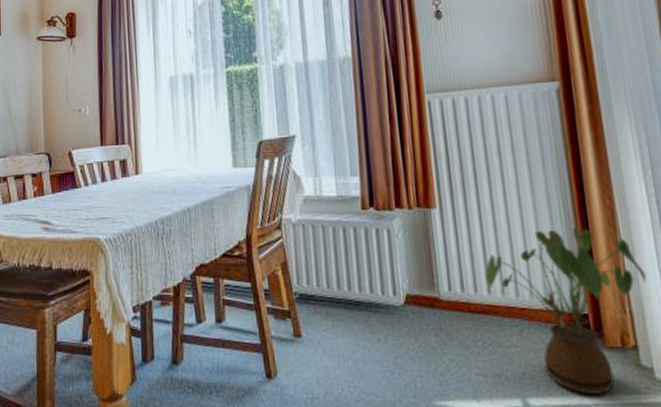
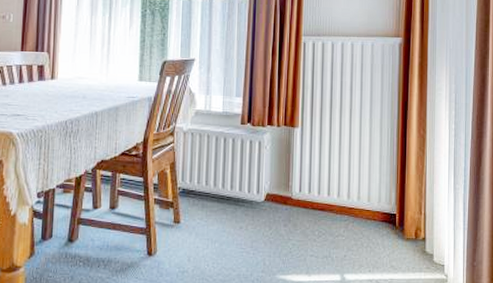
house plant: present [485,226,647,394] -> none [328,149,439,272]

